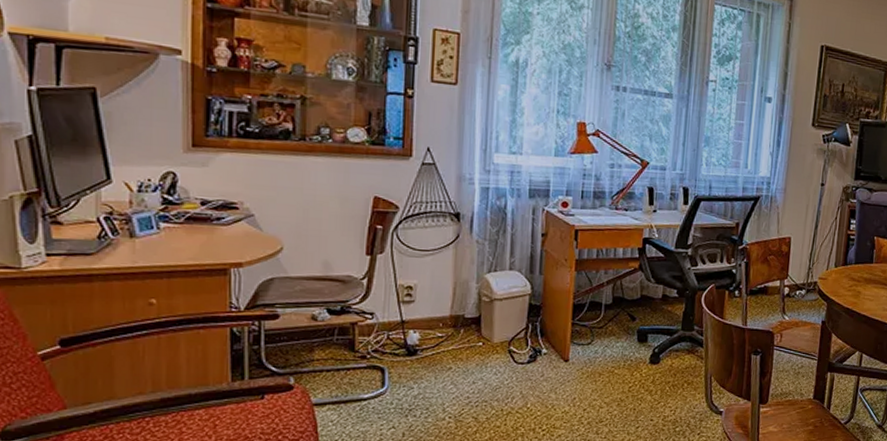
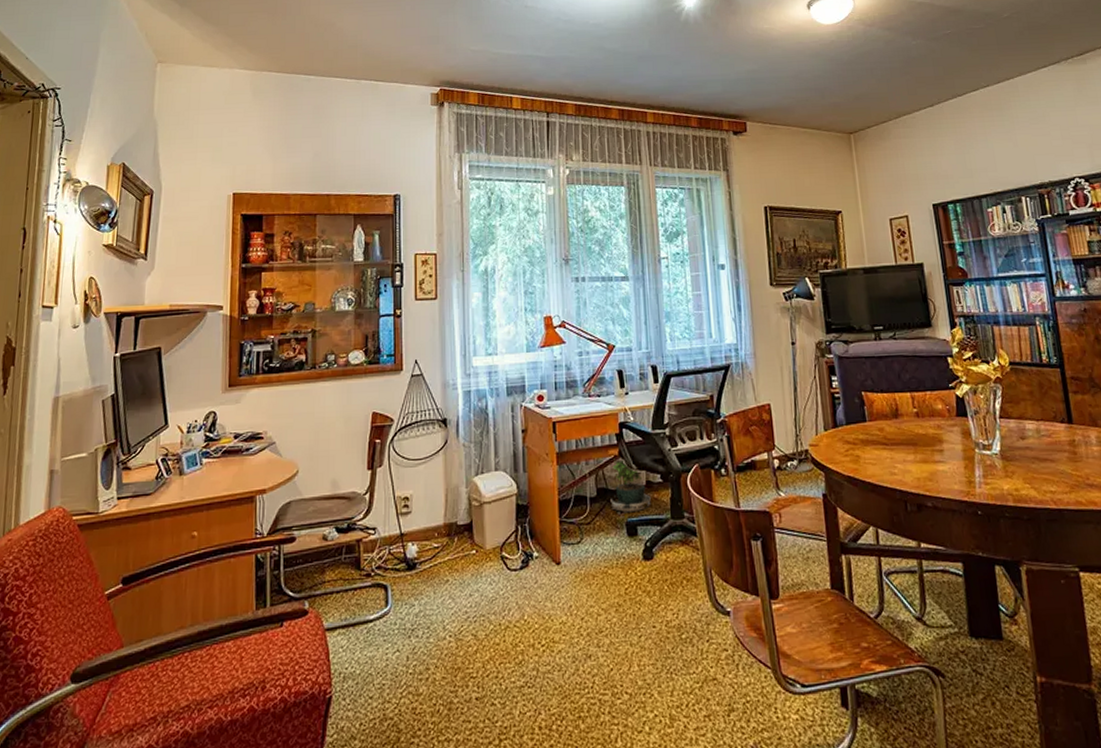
potted plant: none [625,271,665,325] -> present [610,458,651,518]

